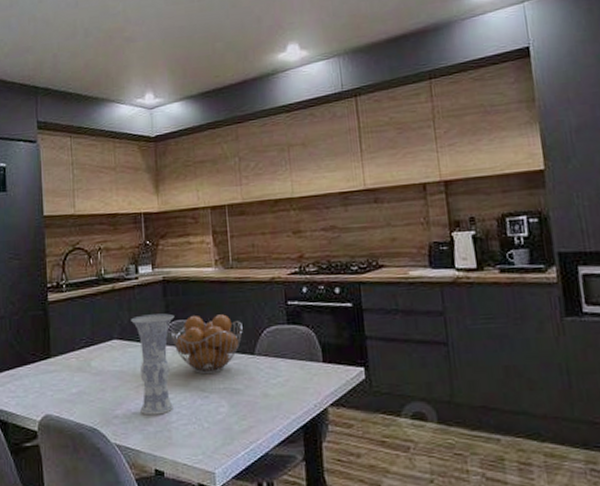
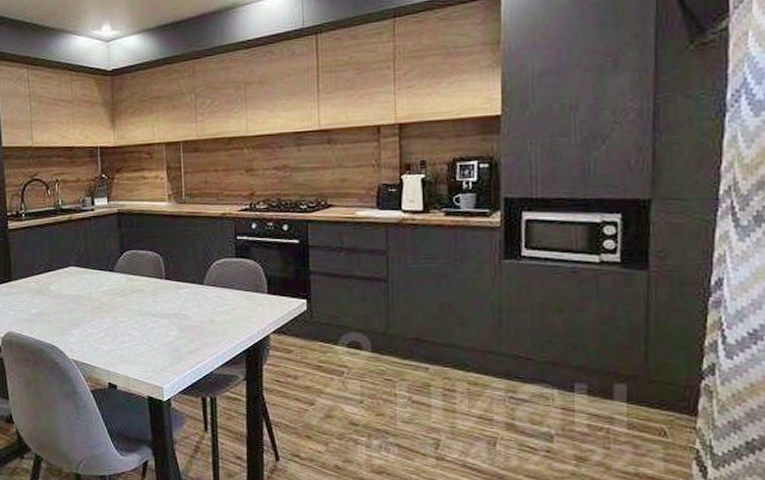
vase: present [131,313,175,415] -> none [87,244,129,336]
fruit basket: present [170,314,243,375] -> none [124,246,193,301]

